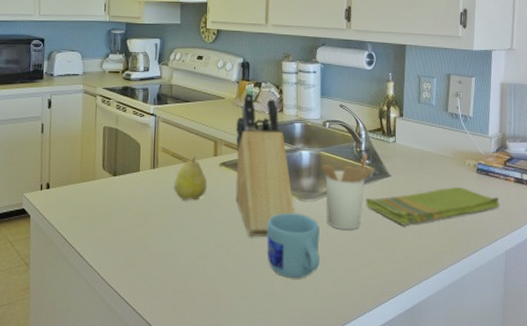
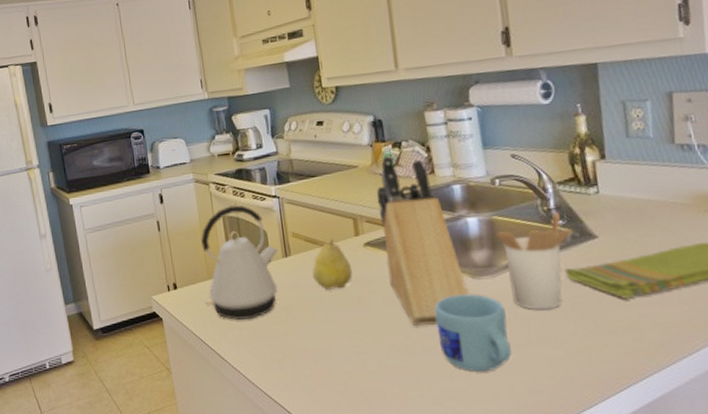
kettle: none [73,118,149,223] -> present [201,205,279,320]

